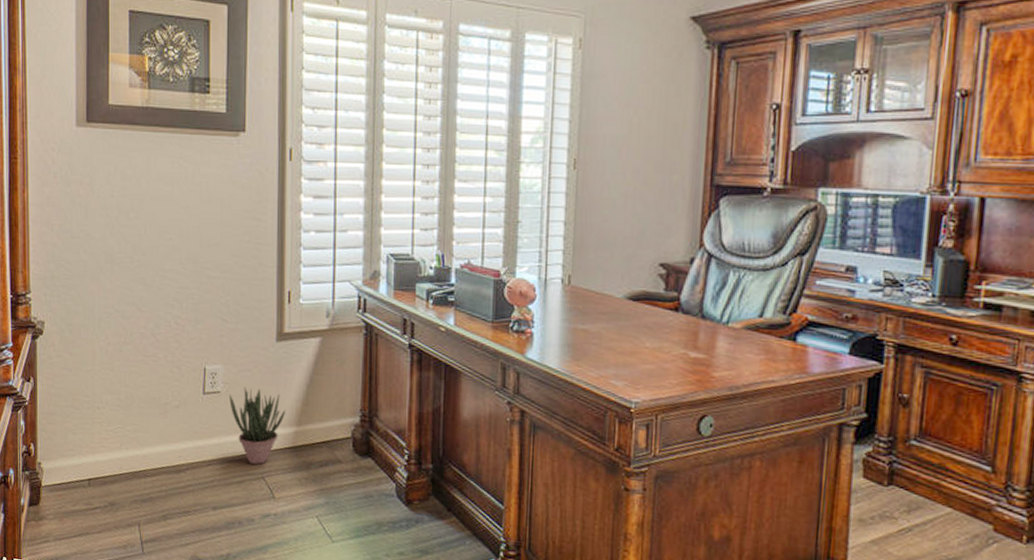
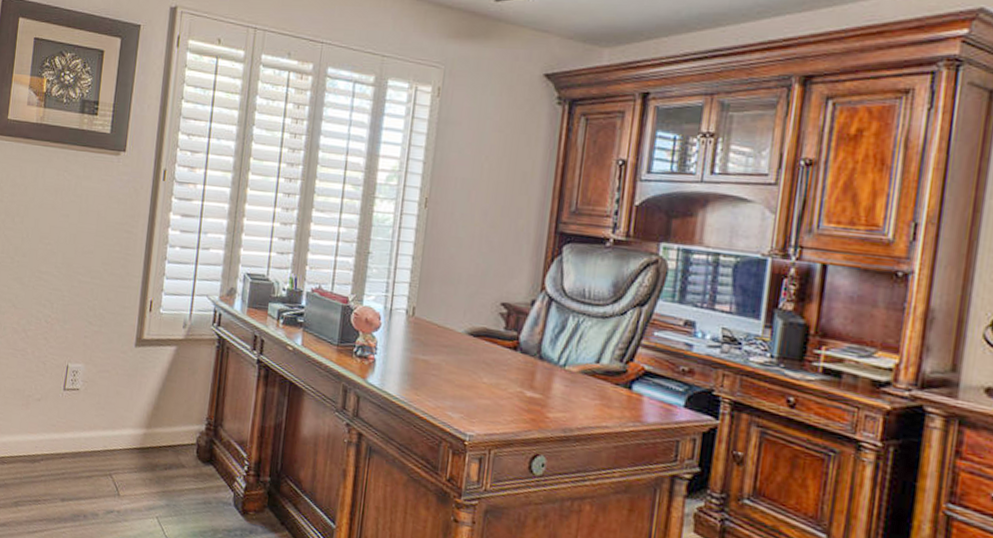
potted plant: present [229,387,285,465] -> none [86,387,137,462]

